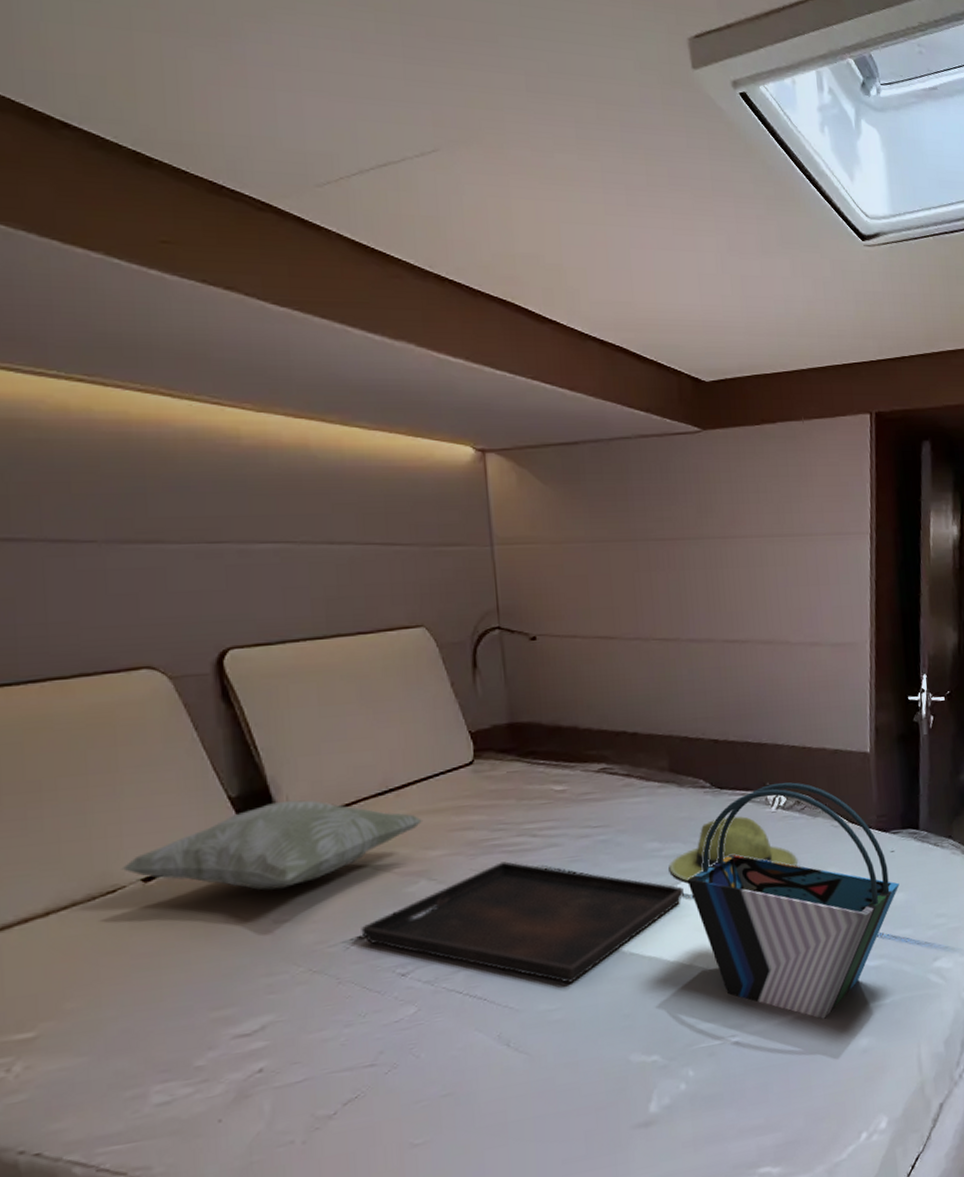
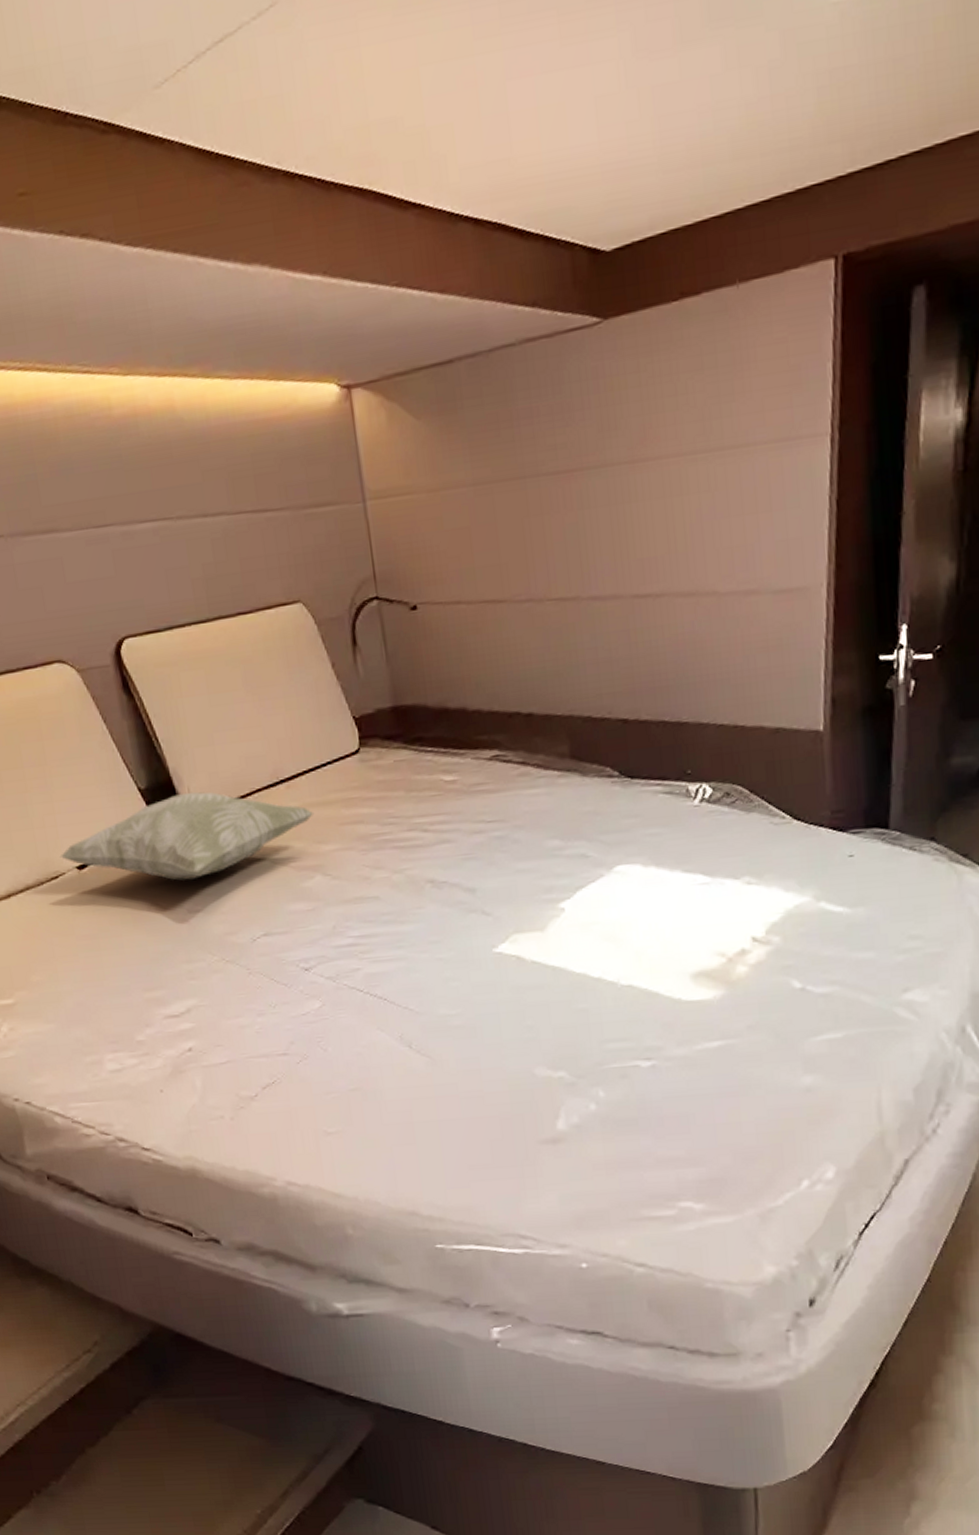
serving tray: present [361,861,684,983] -> none [264,858,590,989]
straw hat: present [669,816,799,881] -> none [572,811,728,884]
tote bag: present [687,782,900,1019] -> none [593,769,859,1050]

